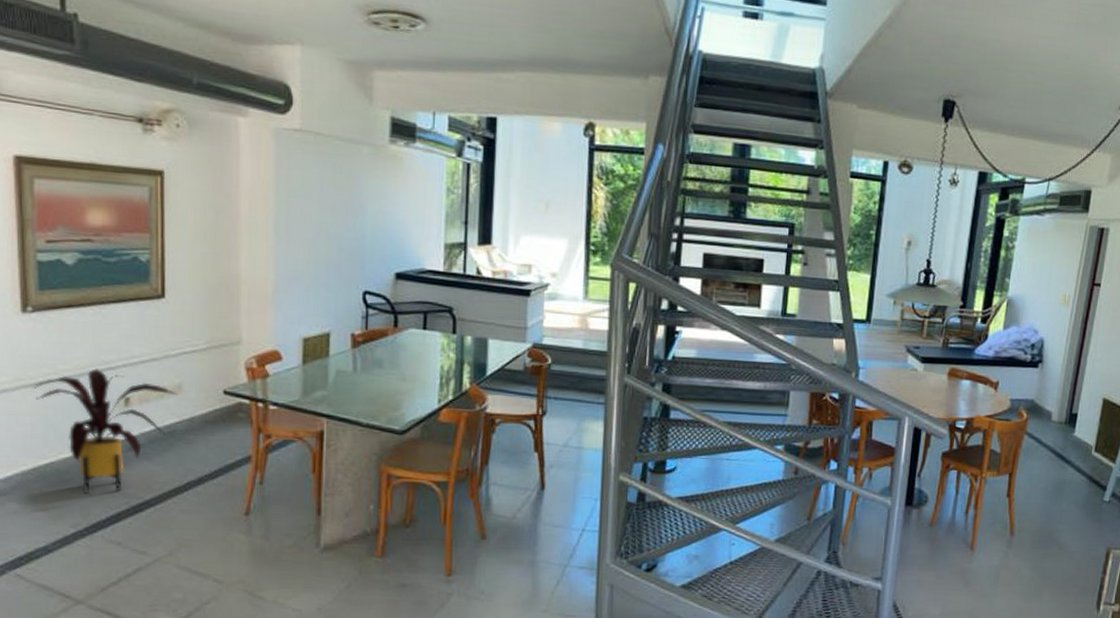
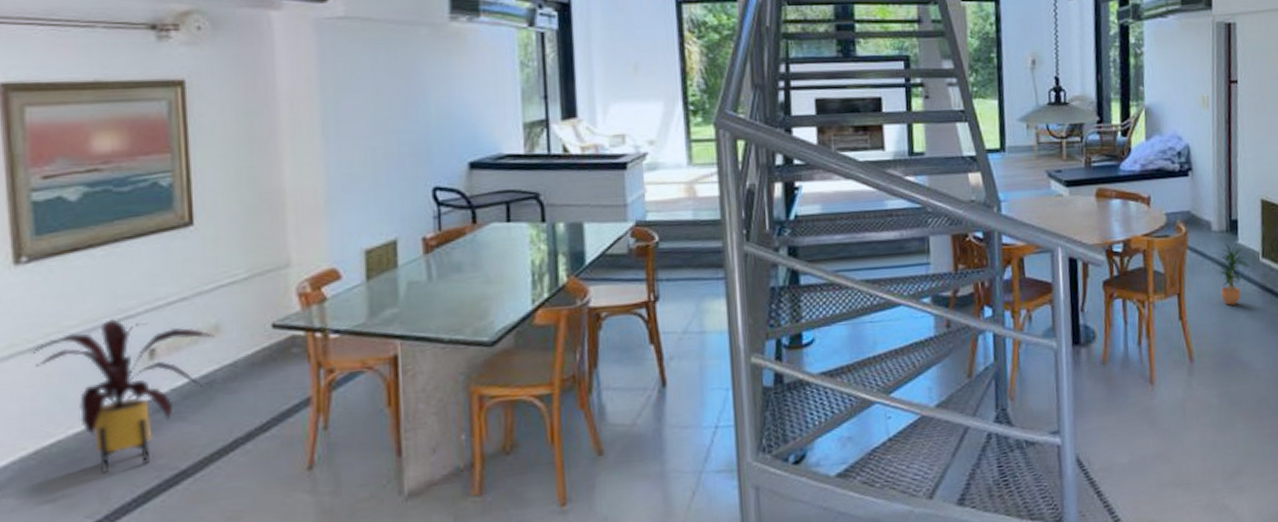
potted plant: none [1049,433,1081,491] -> present [1218,242,1250,305]

